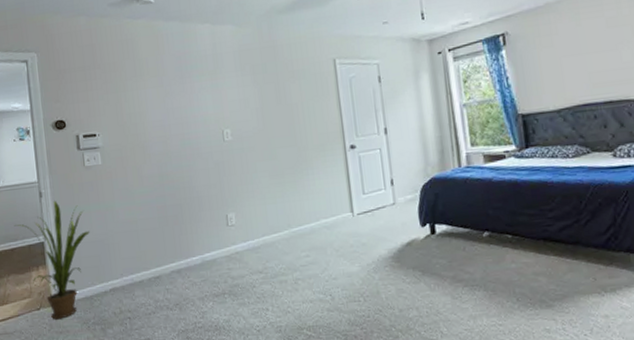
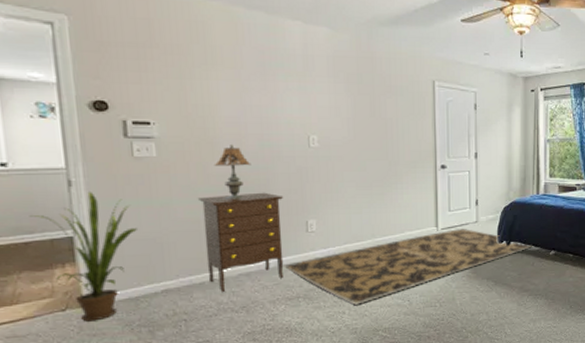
dresser: none [135,189,209,289] -> present [198,192,284,292]
table lamp: none [146,146,176,199] -> present [214,145,252,200]
rug: none [209,212,463,301] -> present [284,229,534,305]

